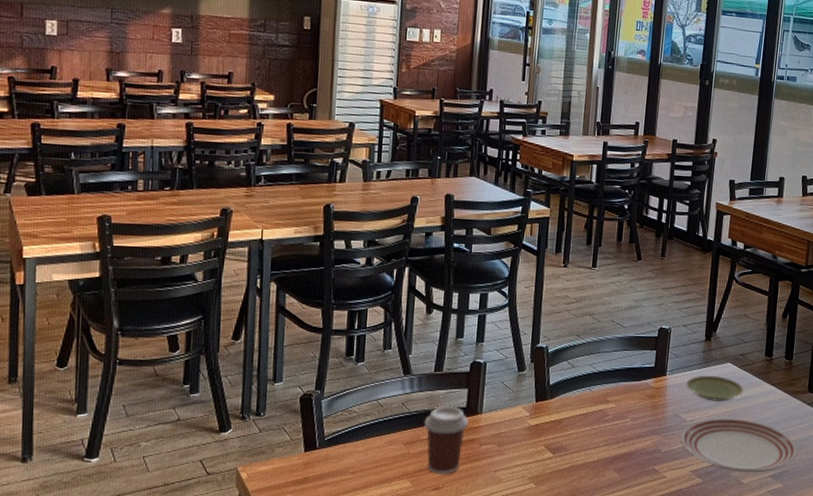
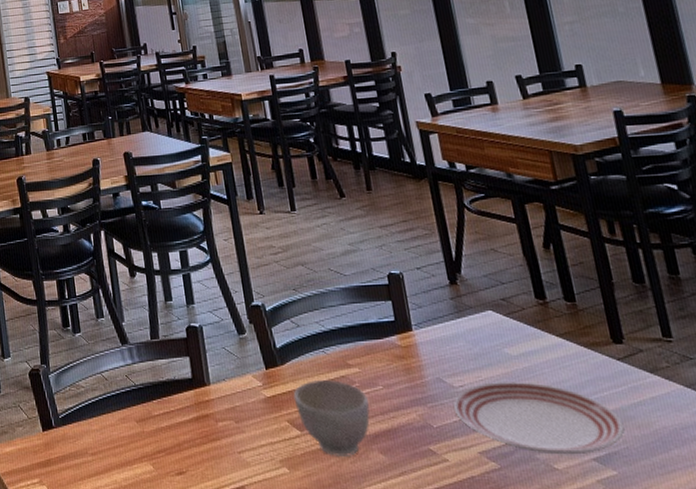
coffee cup: present [423,406,469,475] -> none [151,377,200,457]
bowl: none [553,412,617,475] -> present [293,379,371,458]
plate: present [686,375,744,401] -> none [440,327,521,360]

